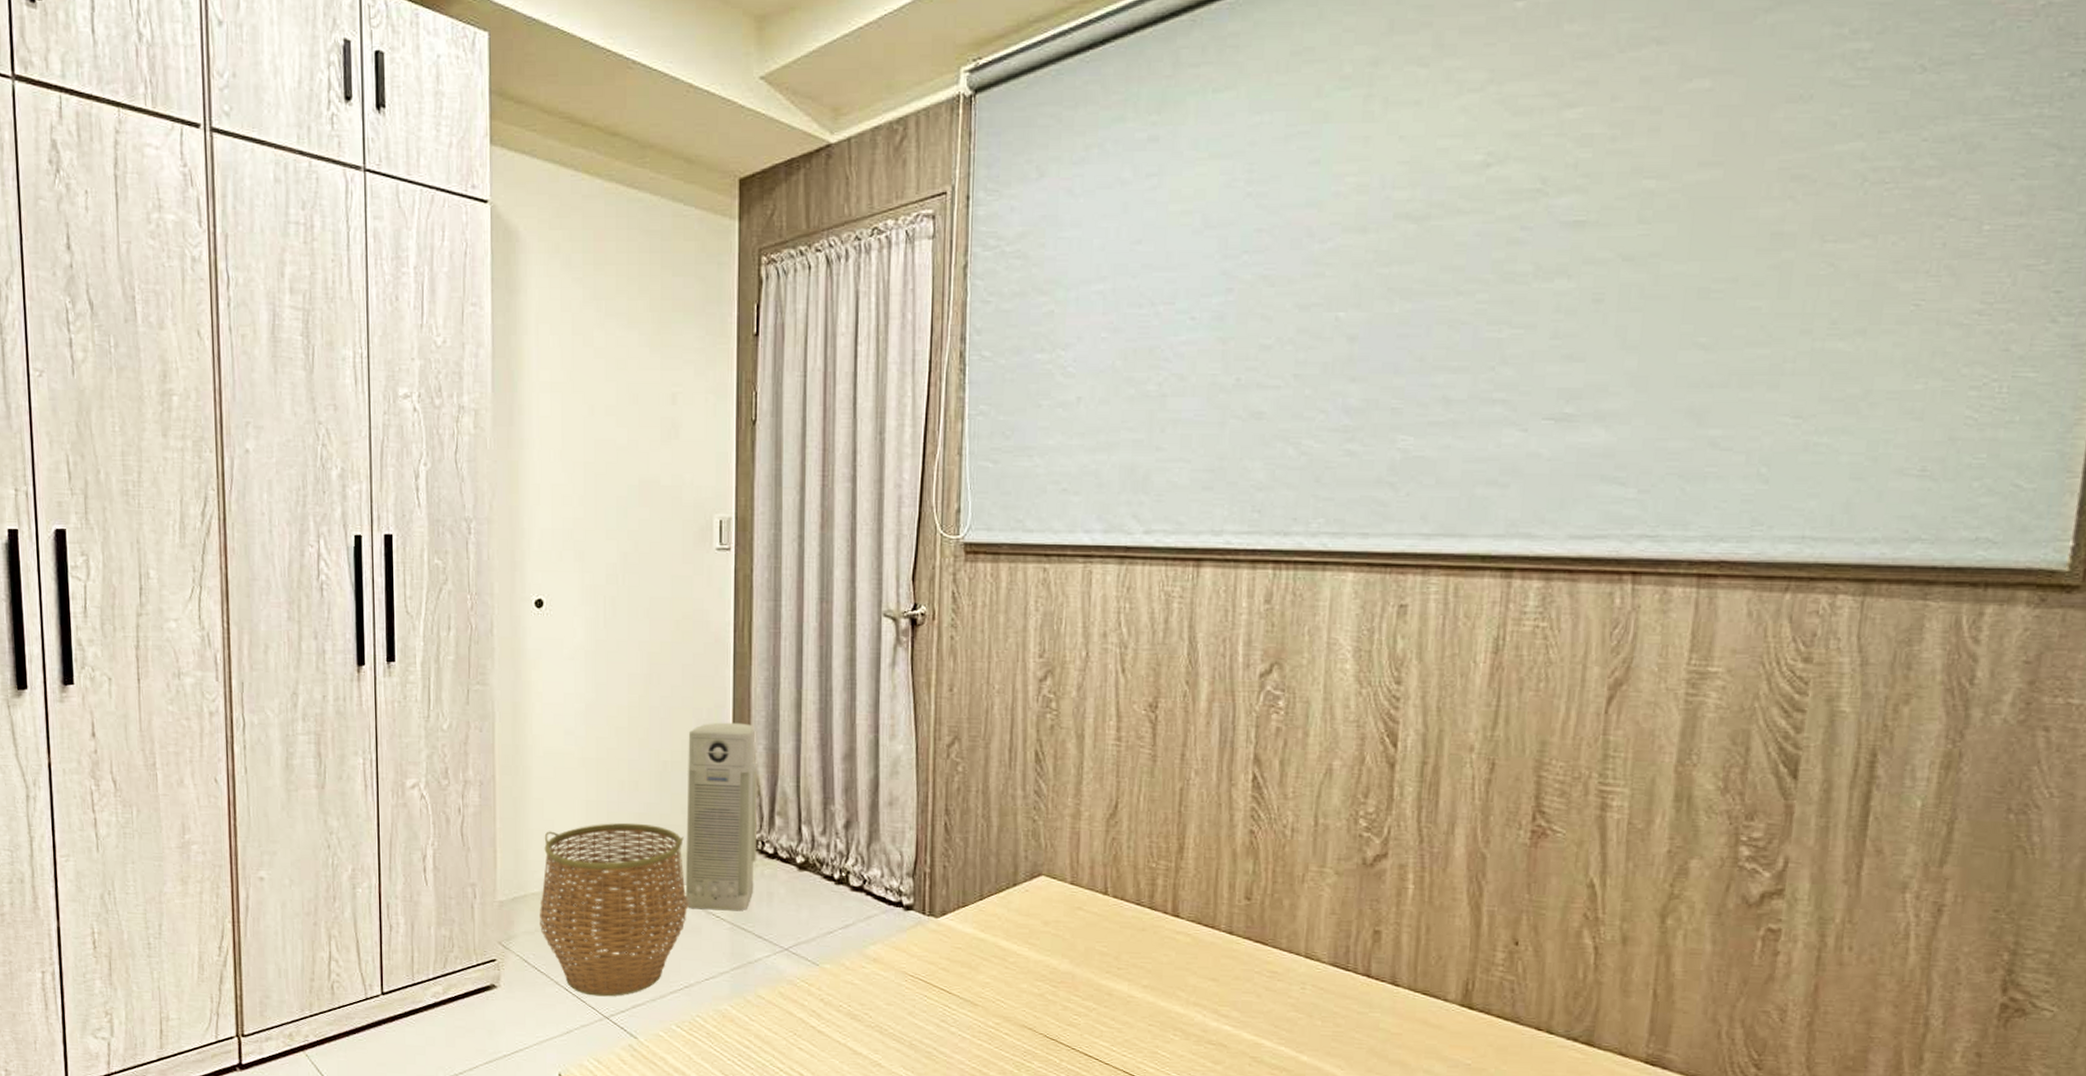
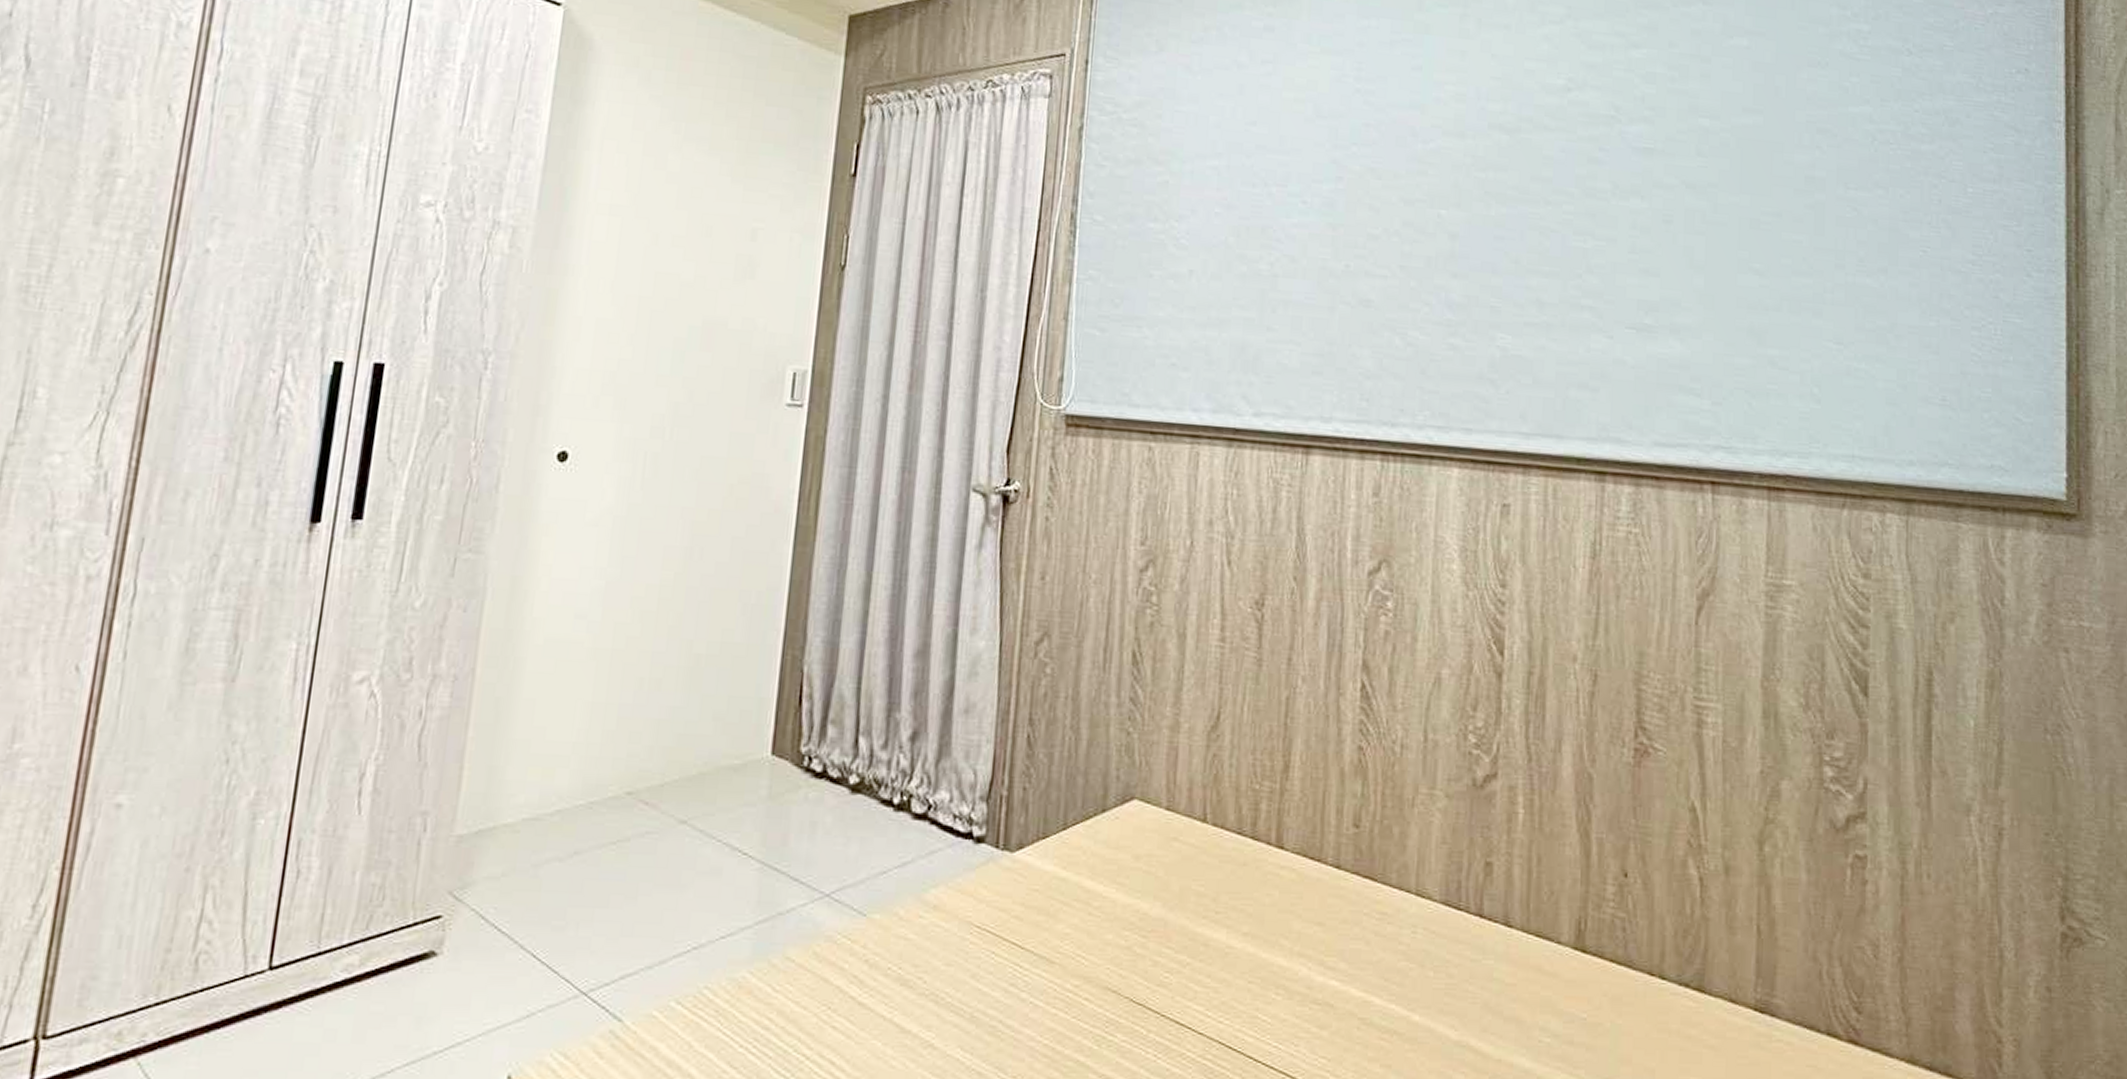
basket: present [540,822,689,997] -> none [509,731,712,964]
air purifier: present [685,722,758,911] -> none [705,608,813,846]

